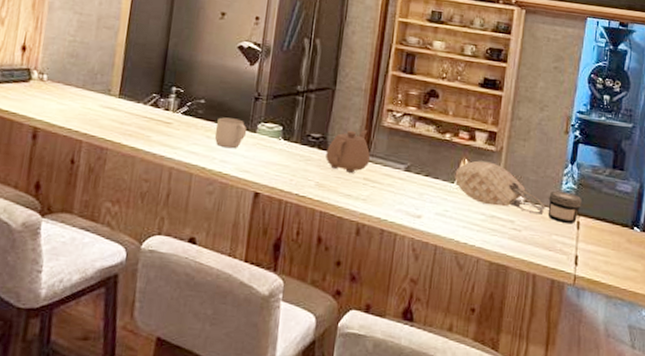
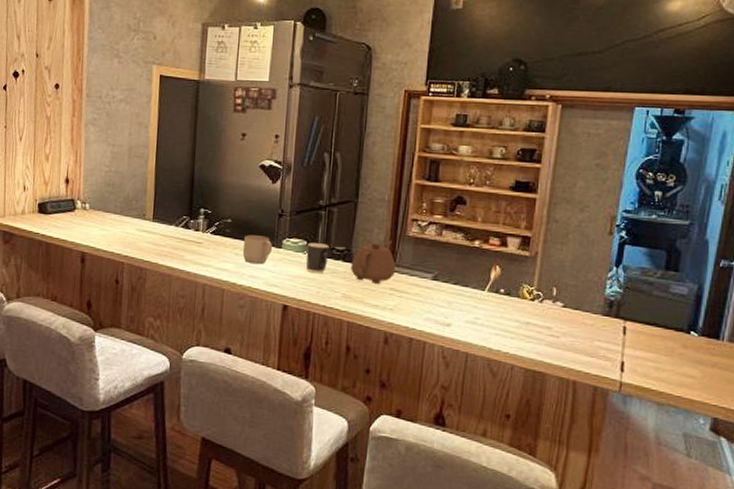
mug: none [280,128,305,161] -> present [305,243,329,274]
handbag: present [454,160,546,215] -> none [485,267,587,320]
jar: present [547,190,582,224] -> none [589,295,629,329]

